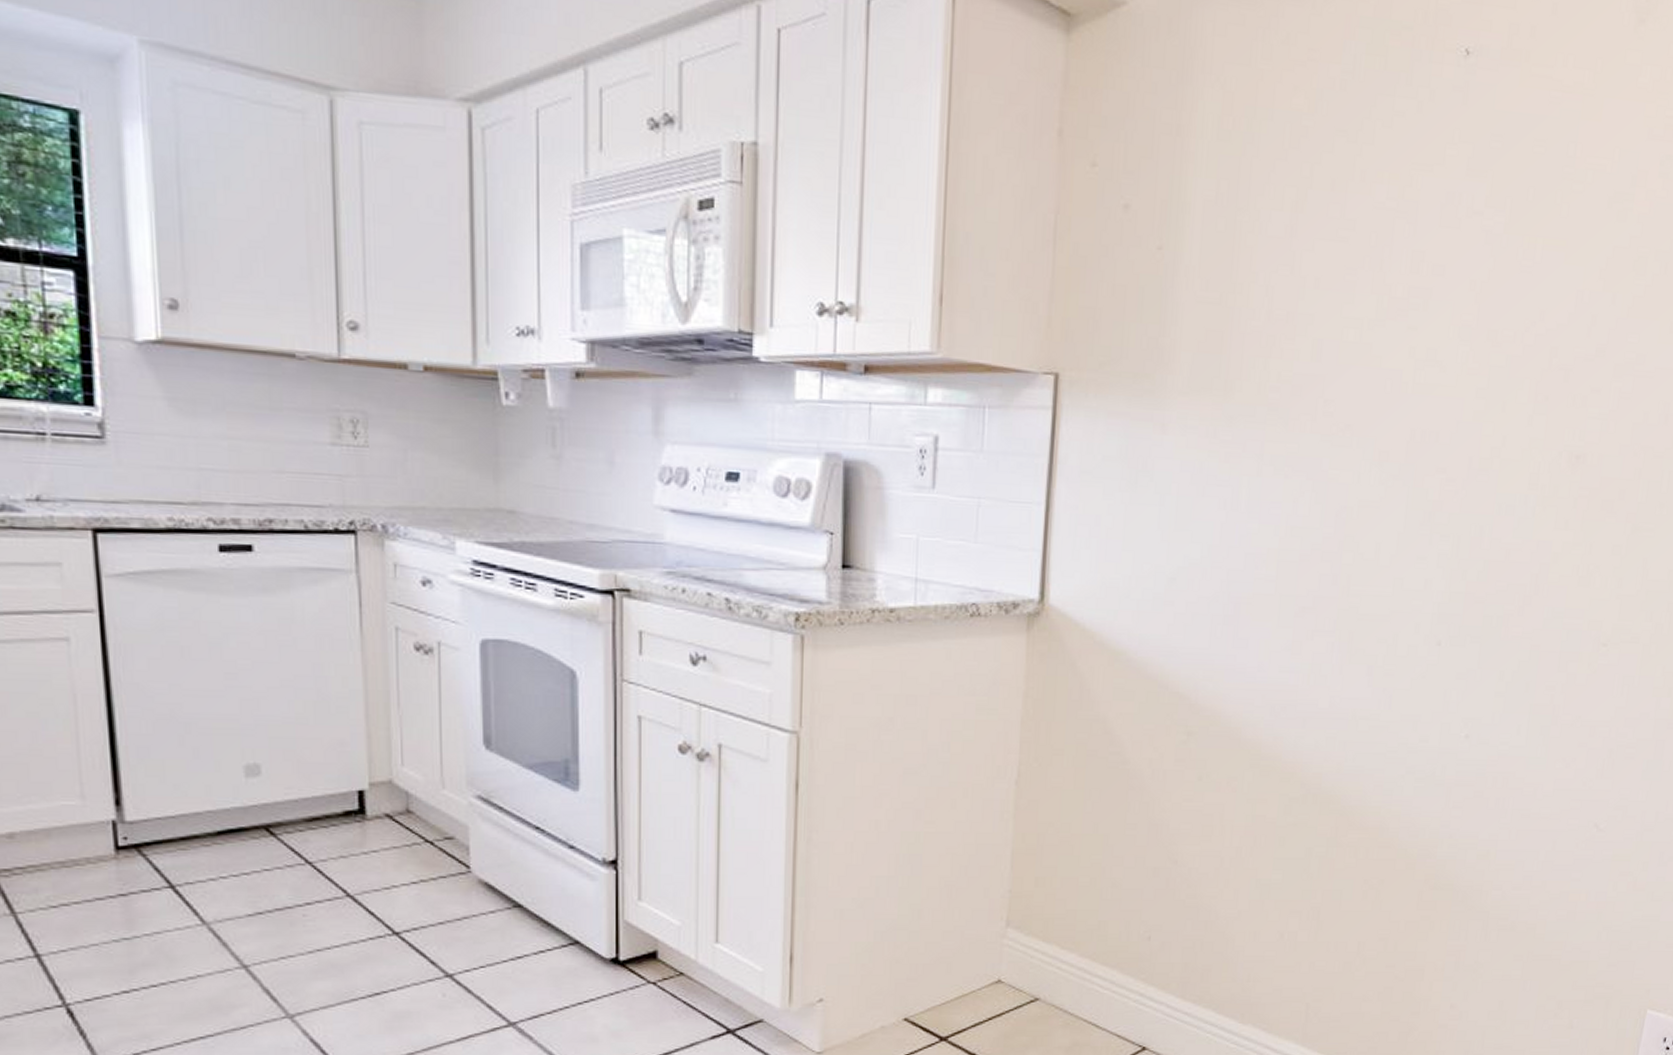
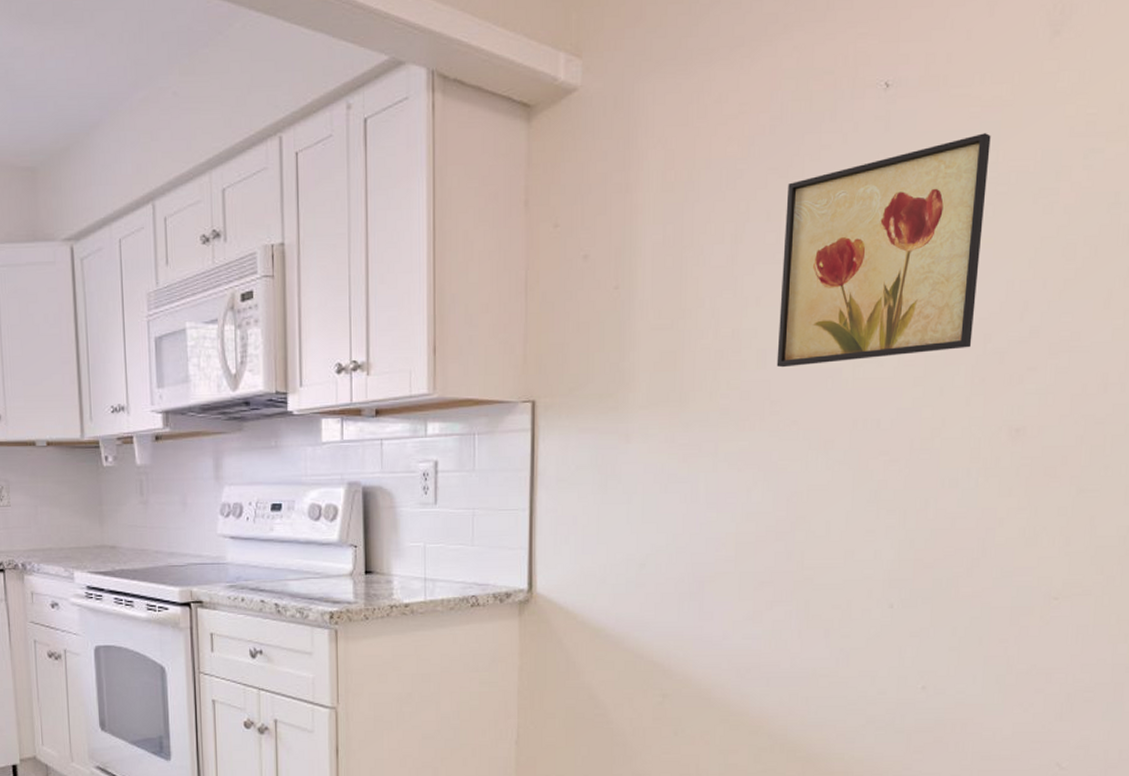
wall art: none [1333,122,1570,363] -> present [776,133,991,368]

